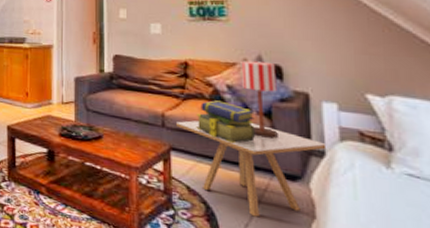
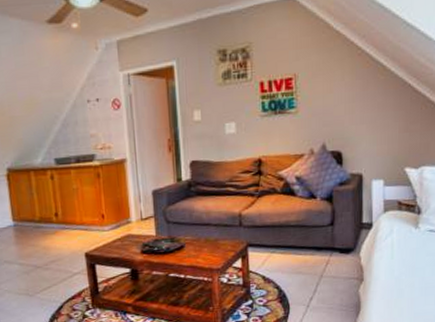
side table: present [176,120,327,217] -> none [252,209,374,290]
stack of books: present [196,100,255,143] -> none [269,192,319,230]
table lamp: present [240,60,278,139] -> none [308,149,337,221]

